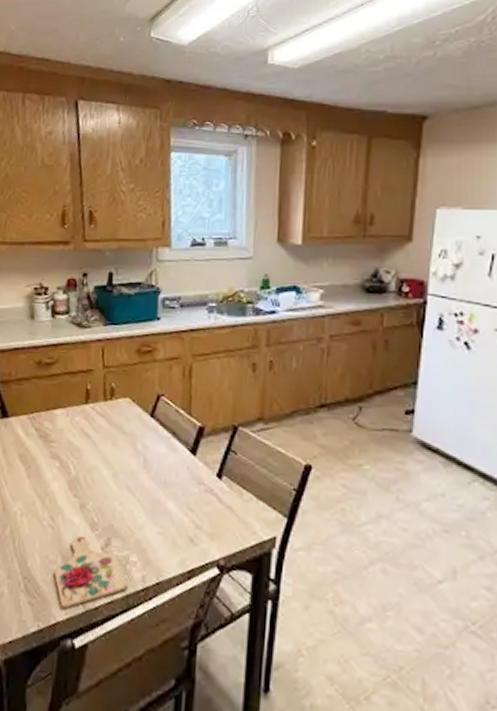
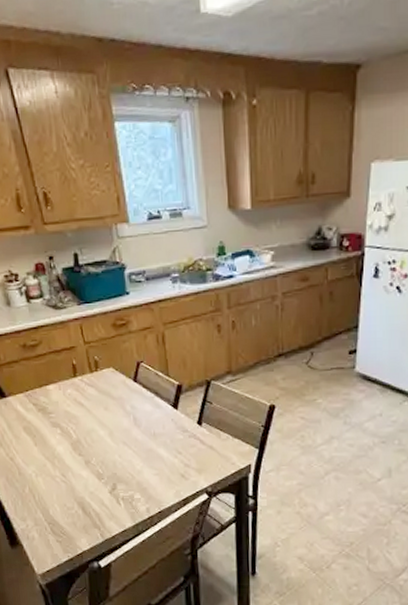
cutting board: present [53,535,128,609] -> none [73,485,136,541]

